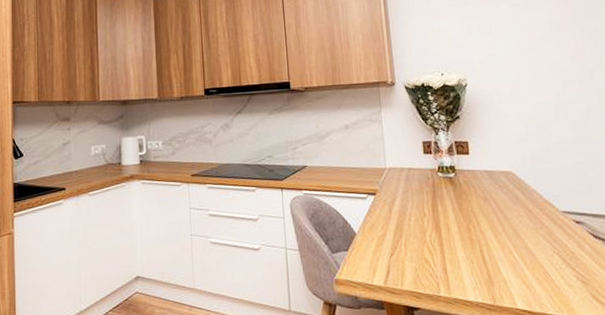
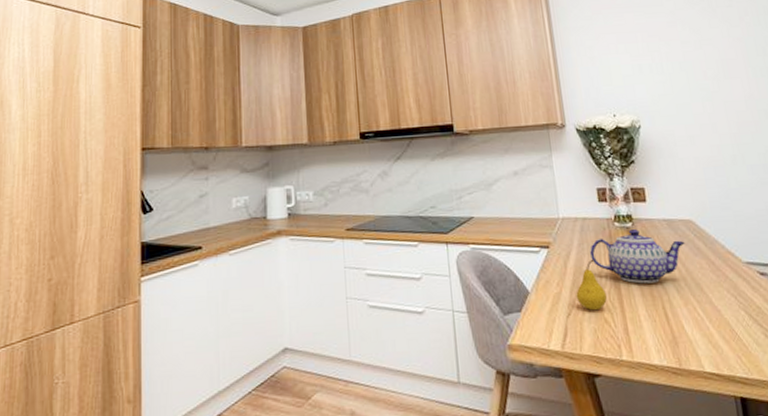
fruit: none [399,205,428,252] -> present [576,259,607,311]
teapot: none [414,178,504,229] -> present [589,228,685,284]

